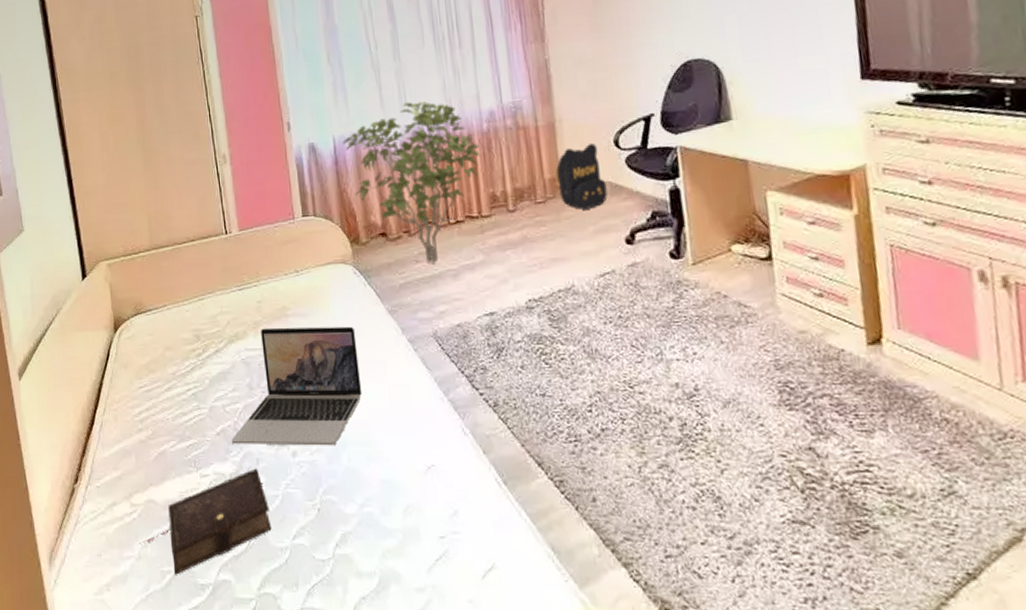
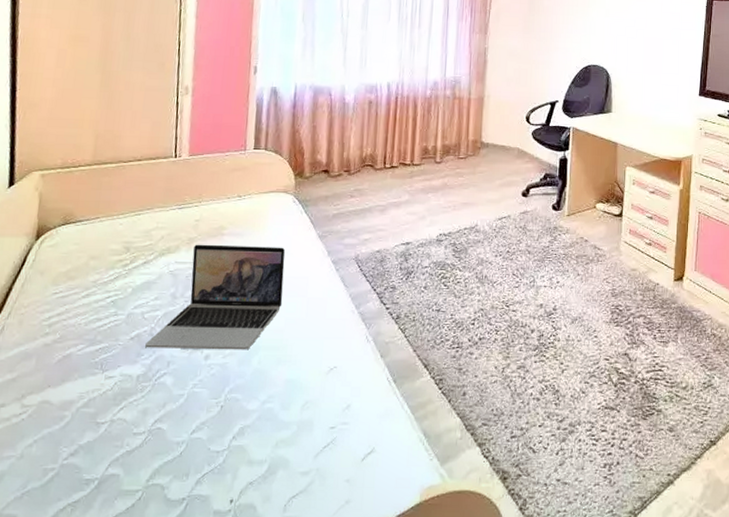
book: present [139,468,272,575] -> none [23,370,173,472]
shrub: present [342,101,480,264] -> none [302,64,421,200]
backpack: present [555,143,608,210] -> none [477,117,515,167]

